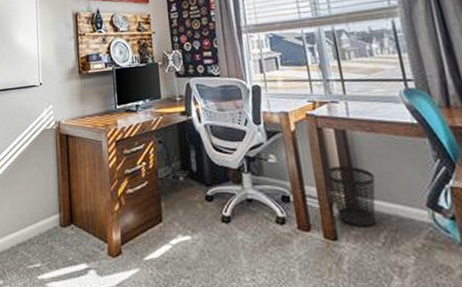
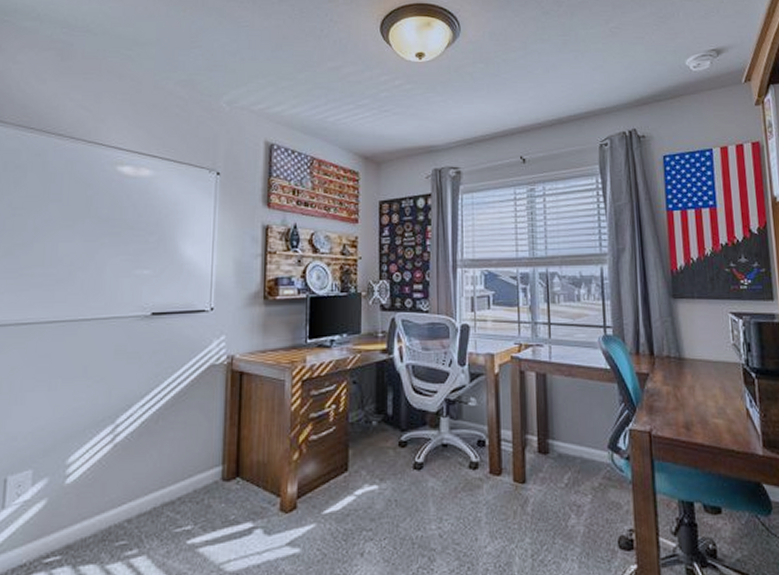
wastebasket: present [325,166,376,228] -> none [522,410,567,470]

